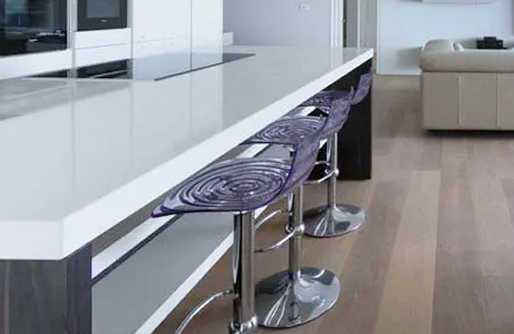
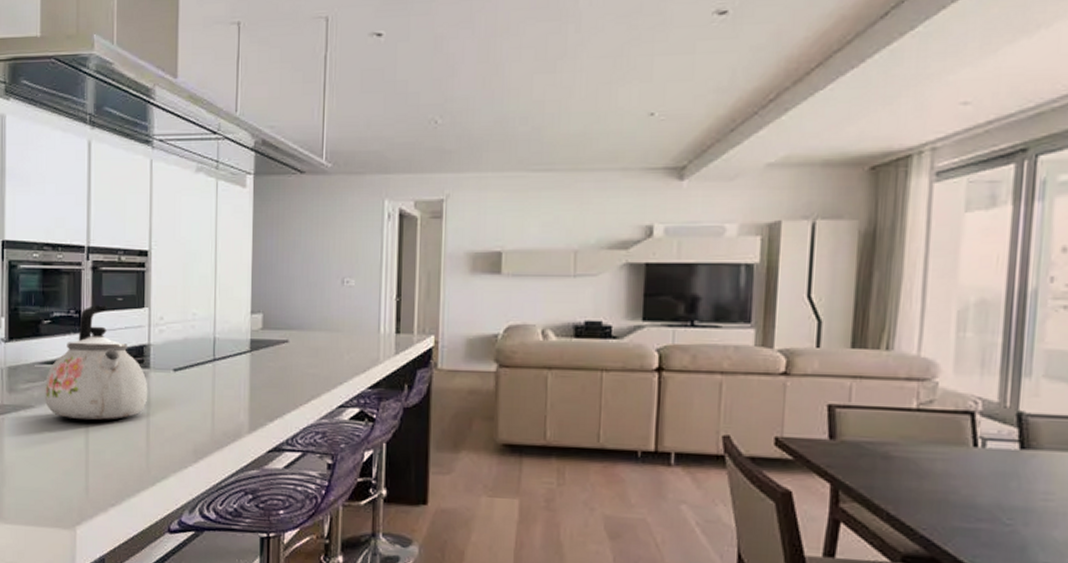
kettle: none [31,25,132,125] -> present [44,304,148,421]

